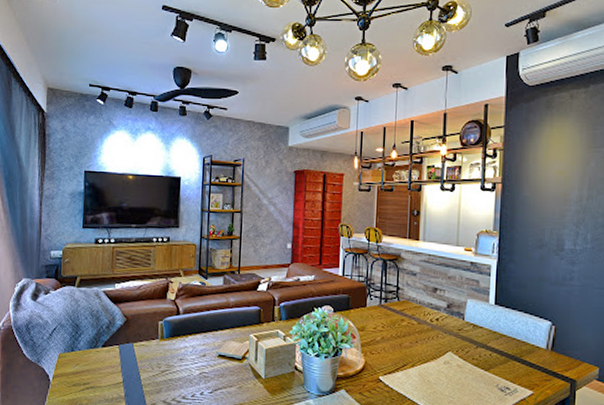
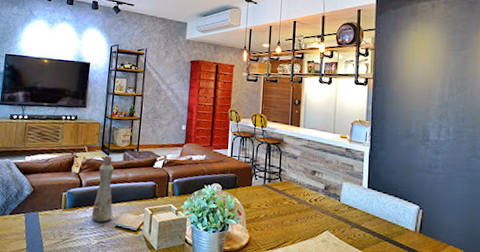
bottle: none [191,280,215,351] -> present [91,155,115,222]

